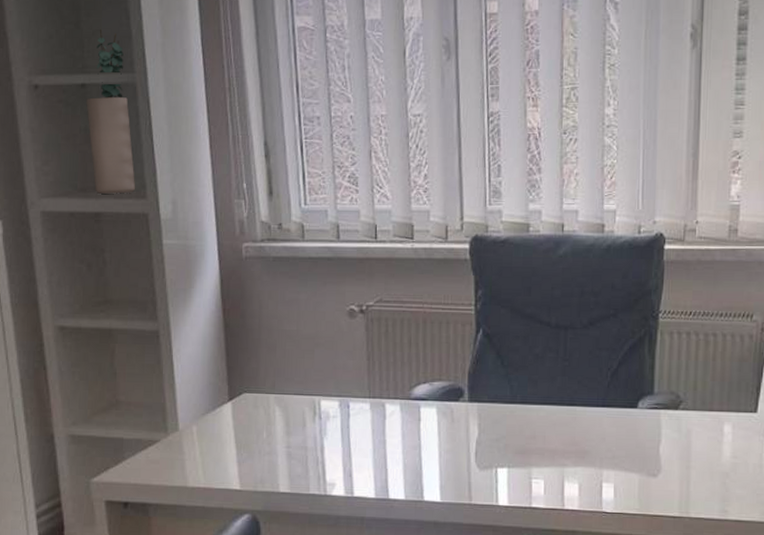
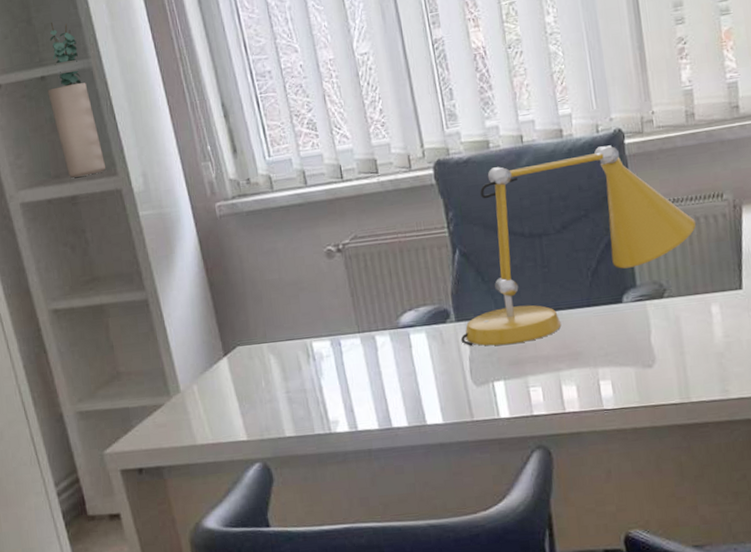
table lamp: none [471,248,723,433] -> present [460,145,697,346]

